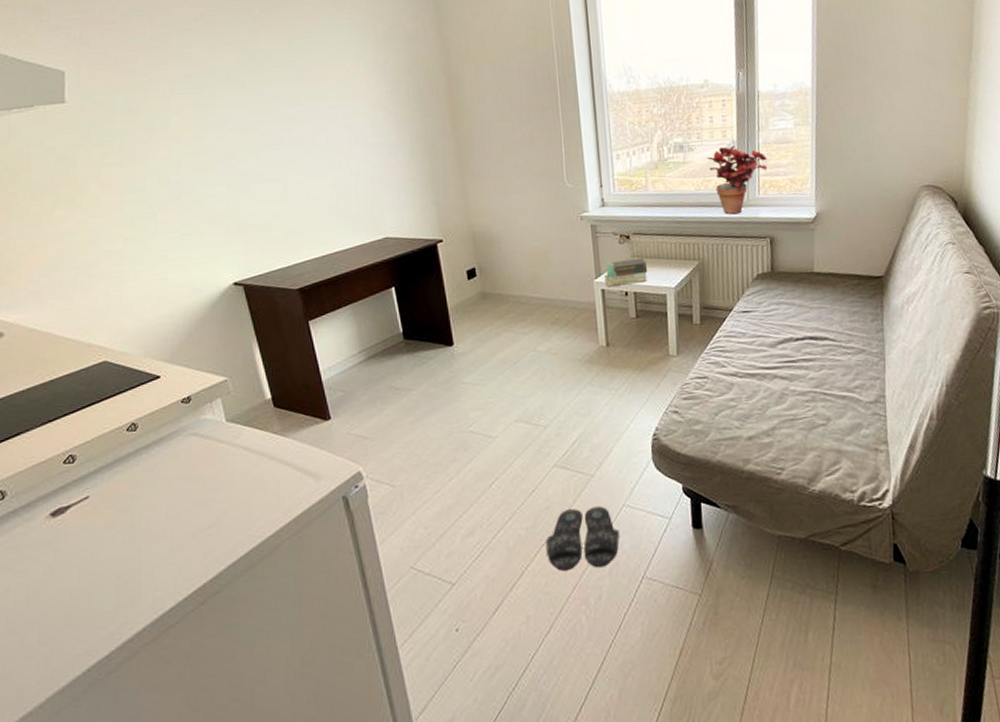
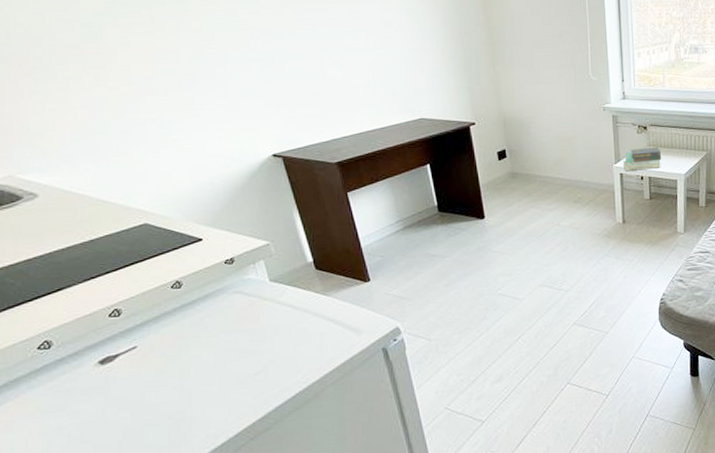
slippers: present [546,506,620,571] -> none [565,358,629,411]

